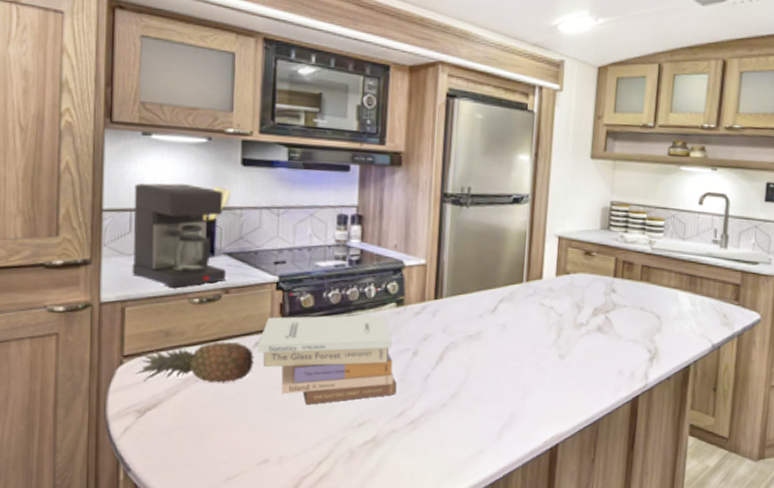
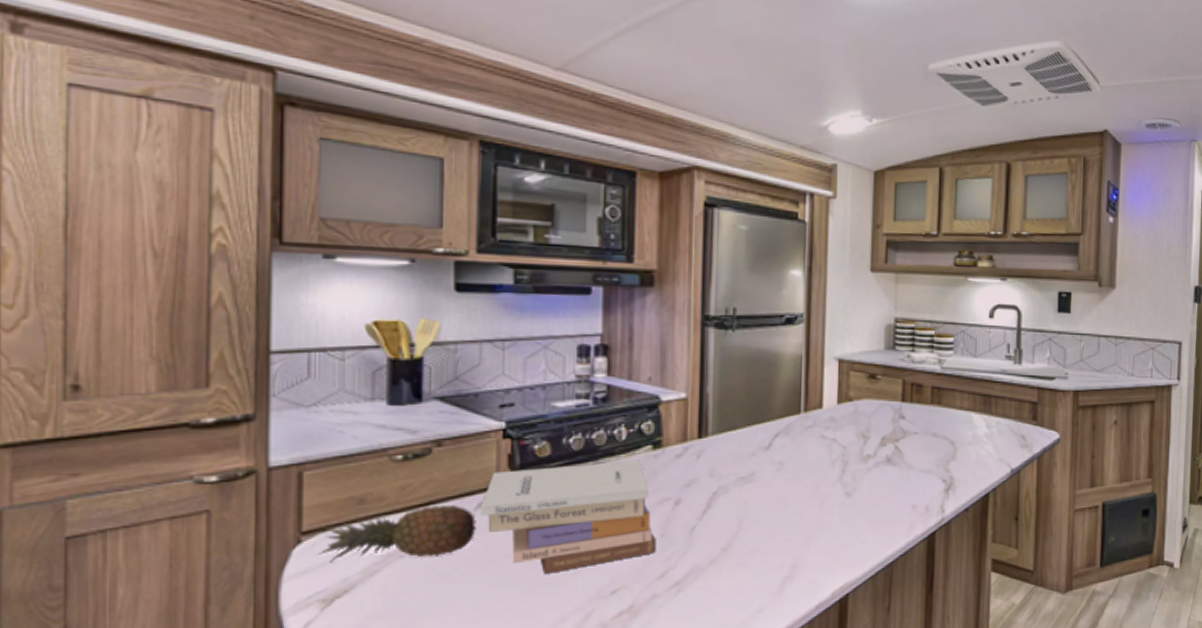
coffee maker: present [132,183,226,288] -> none [312,316,438,443]

